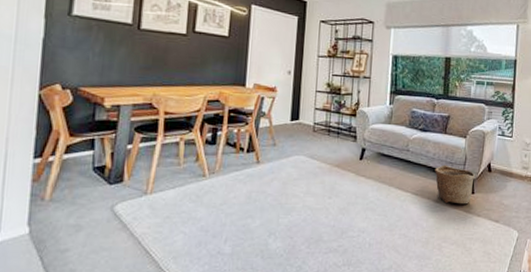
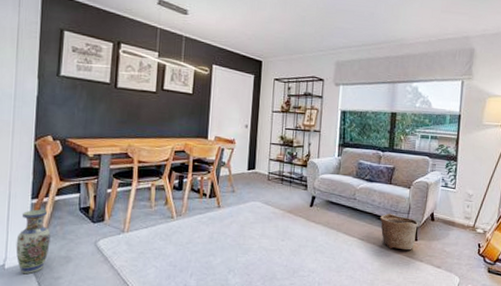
vase: none [12,170,57,247] -> present [16,209,51,274]

